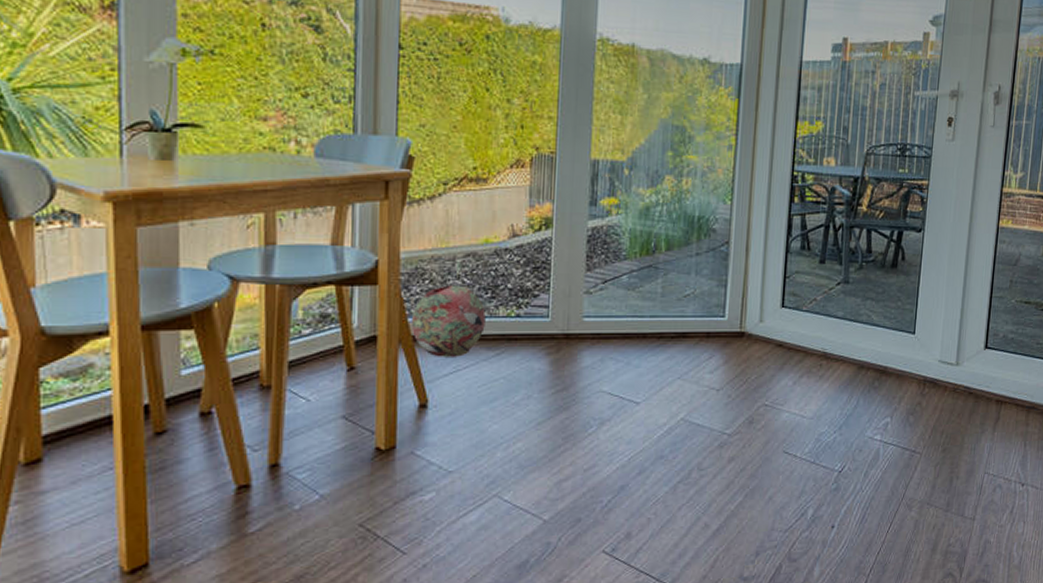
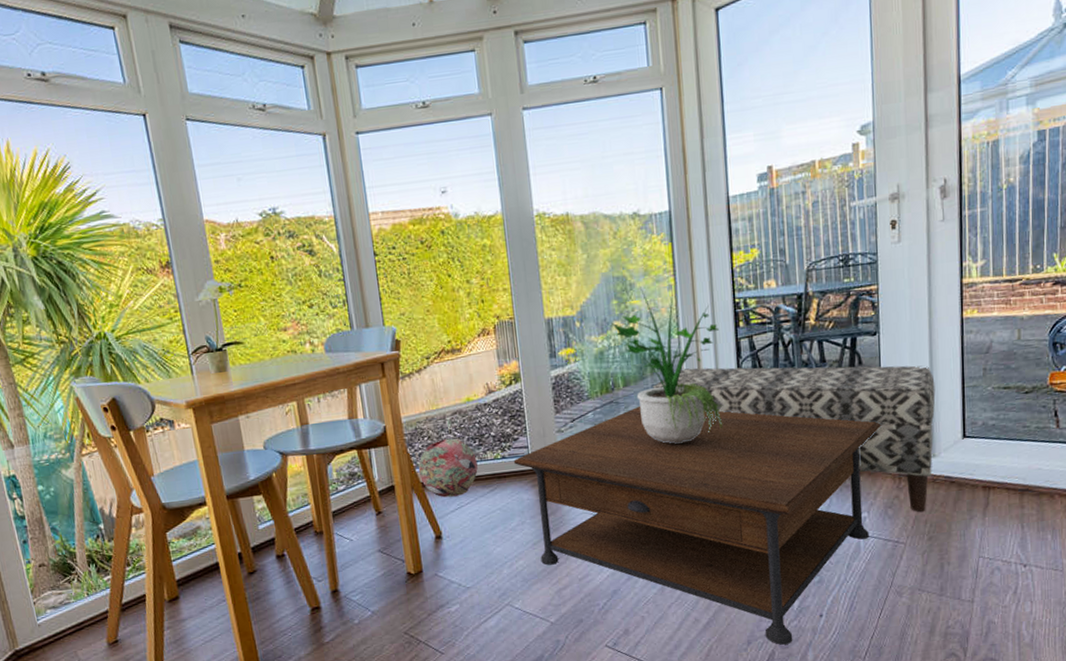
coffee table: none [529,274,915,558] -> present [513,405,881,645]
potted plant: none [663,137,773,322] -> present [611,283,723,444]
bench: none [697,240,967,421] -> present [653,365,936,512]

